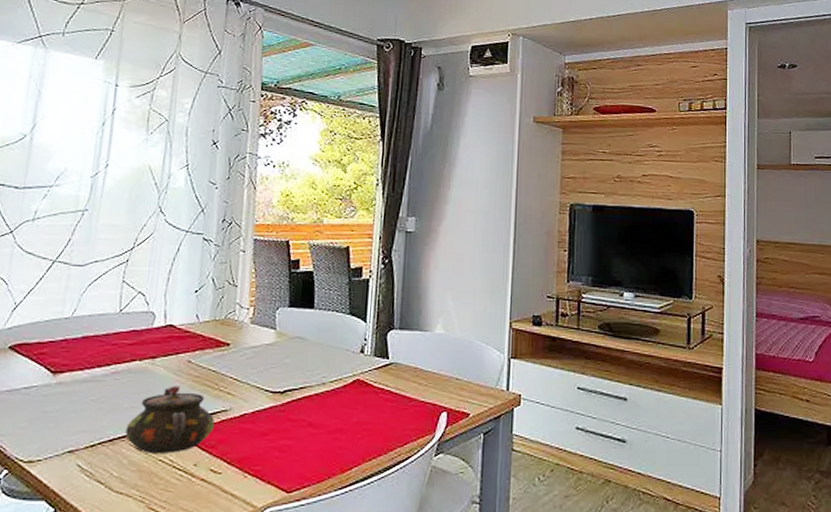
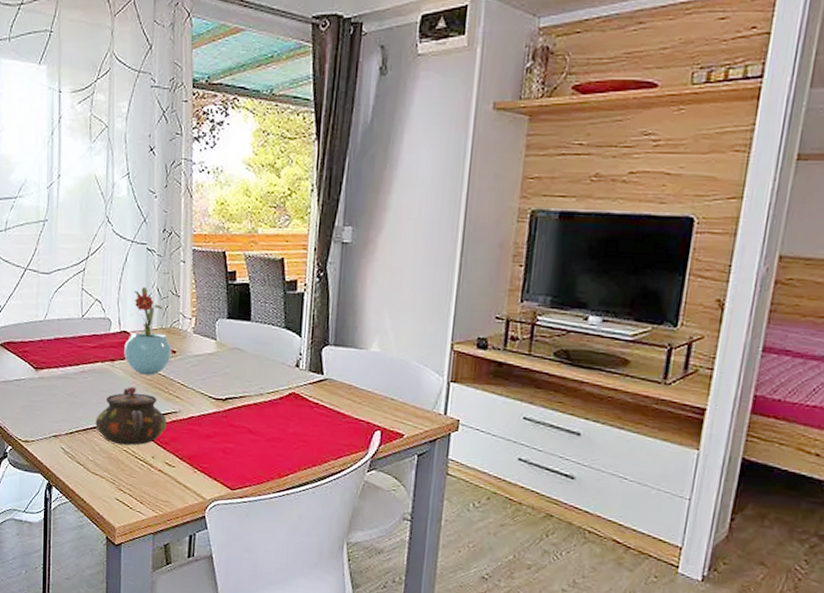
potted flower: none [168,278,226,372] -> present [124,287,172,376]

